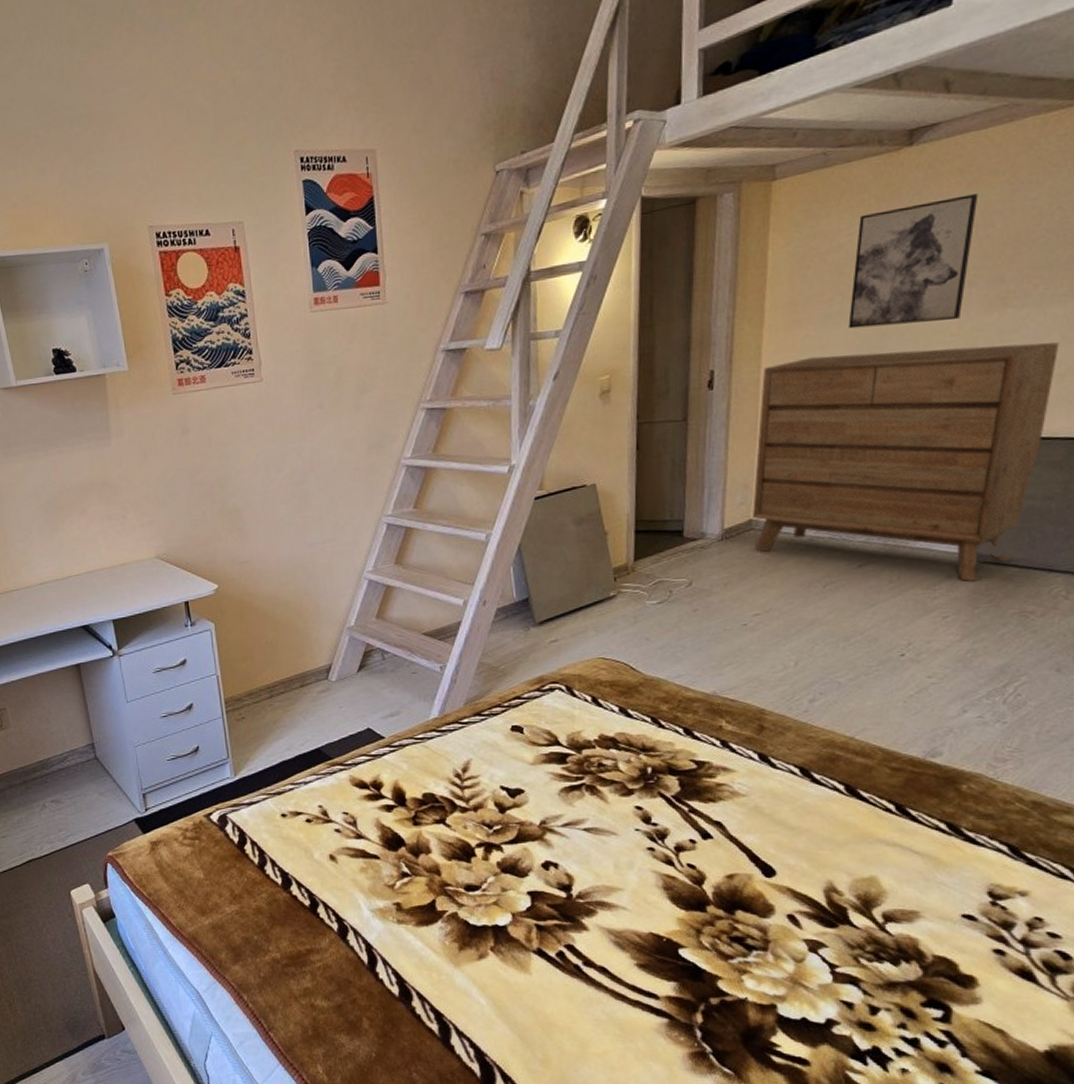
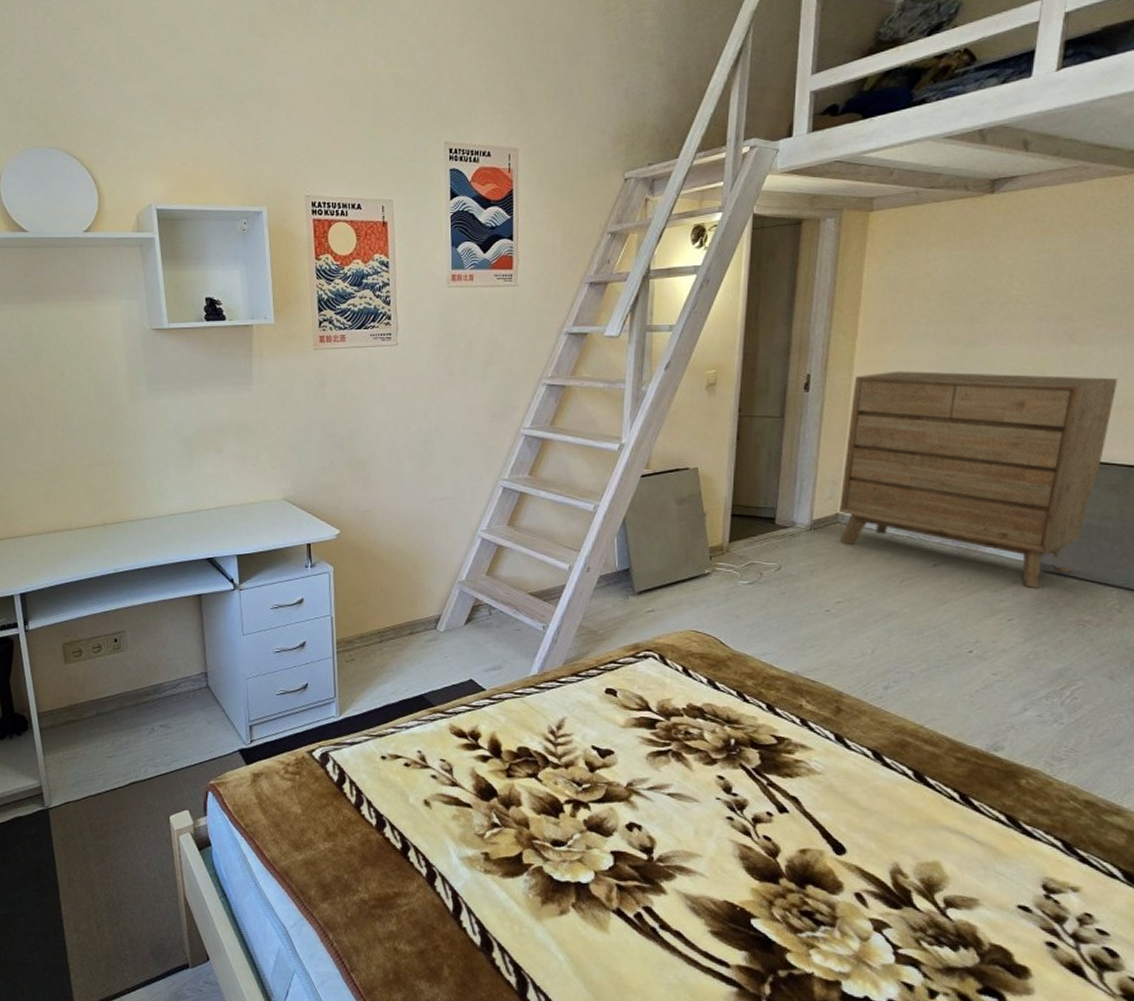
wall art: present [848,194,979,329] -> none [932,241,1050,349]

